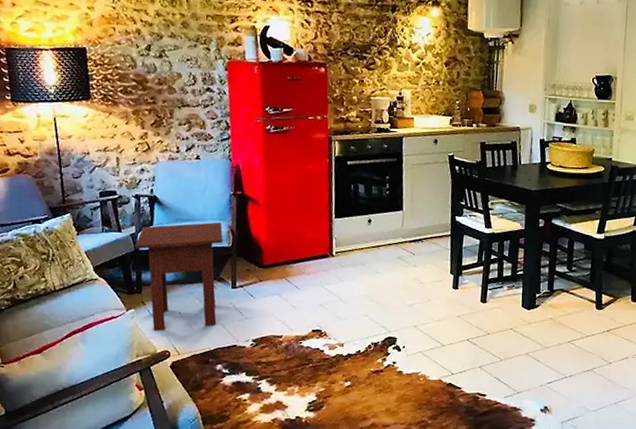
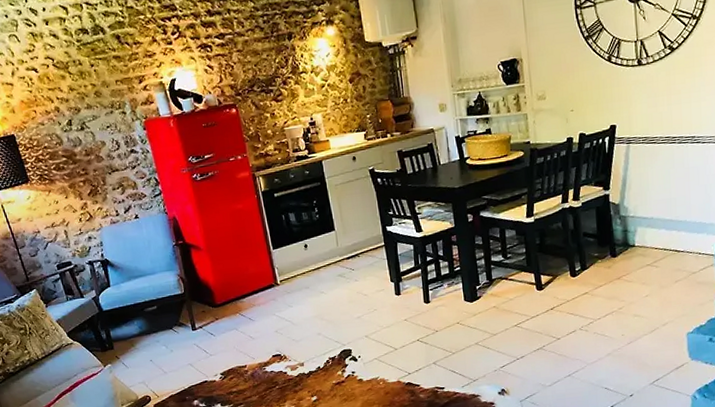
side table: present [135,222,223,331] -> none [98,272,186,380]

